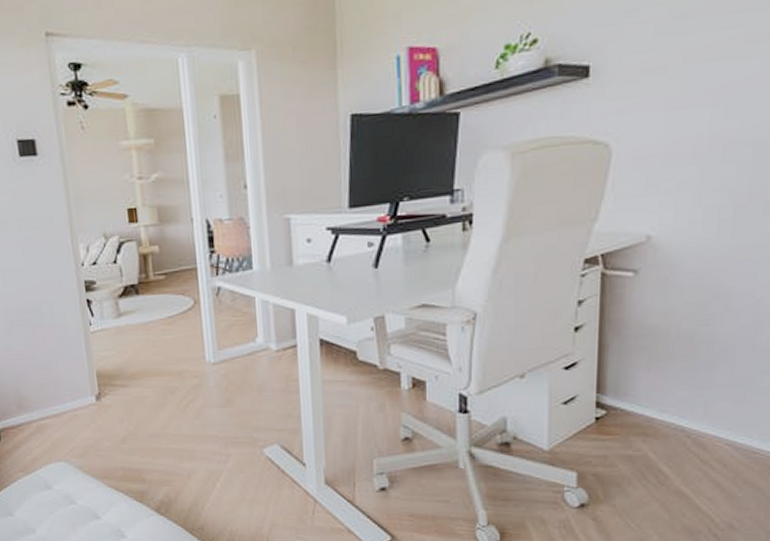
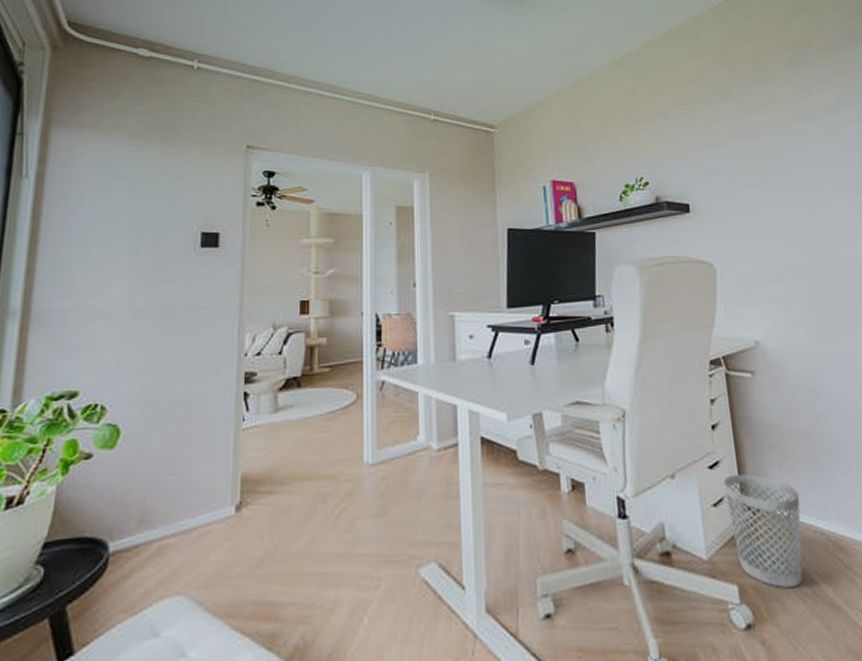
wastebasket: none [578,375,664,476] -> present [723,474,803,588]

